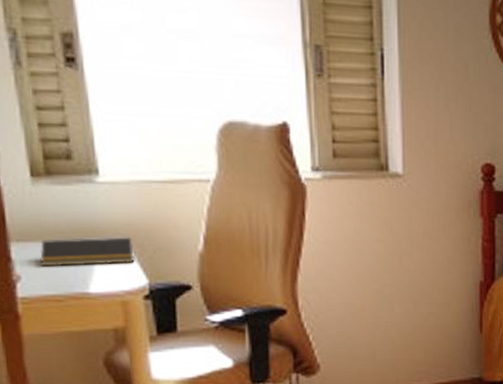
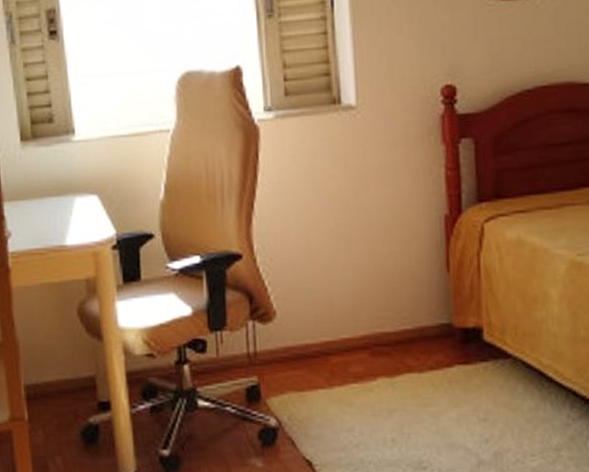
notepad: present [40,237,135,267] -> none [27,190,104,223]

